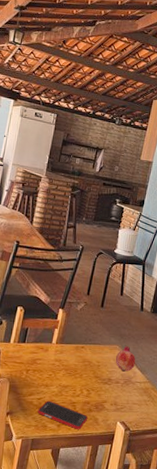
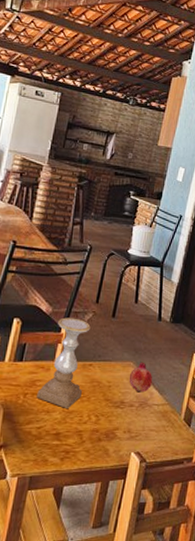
candle holder: none [37,307,83,383] -> present [37,317,91,408]
cell phone: present [37,400,88,429] -> none [37,429,96,463]

